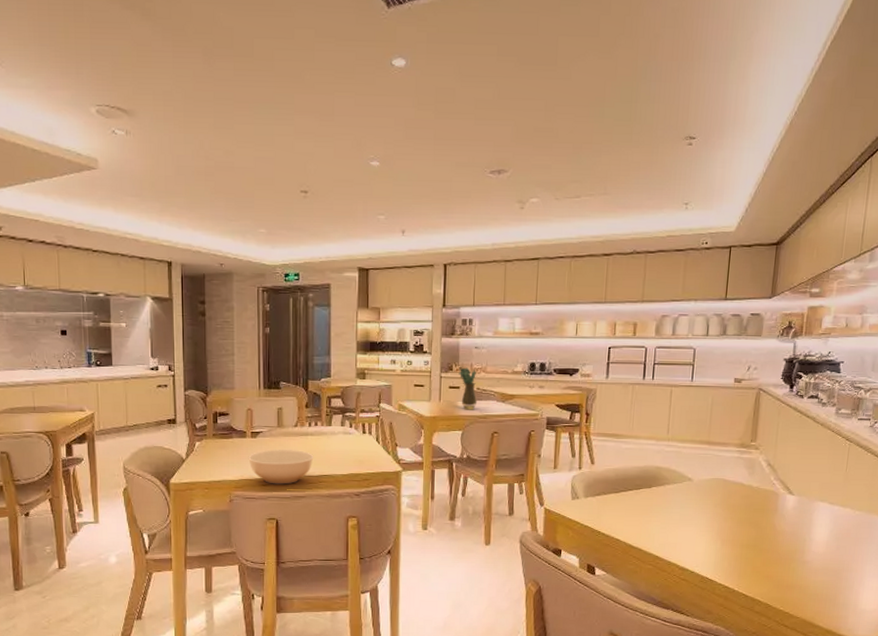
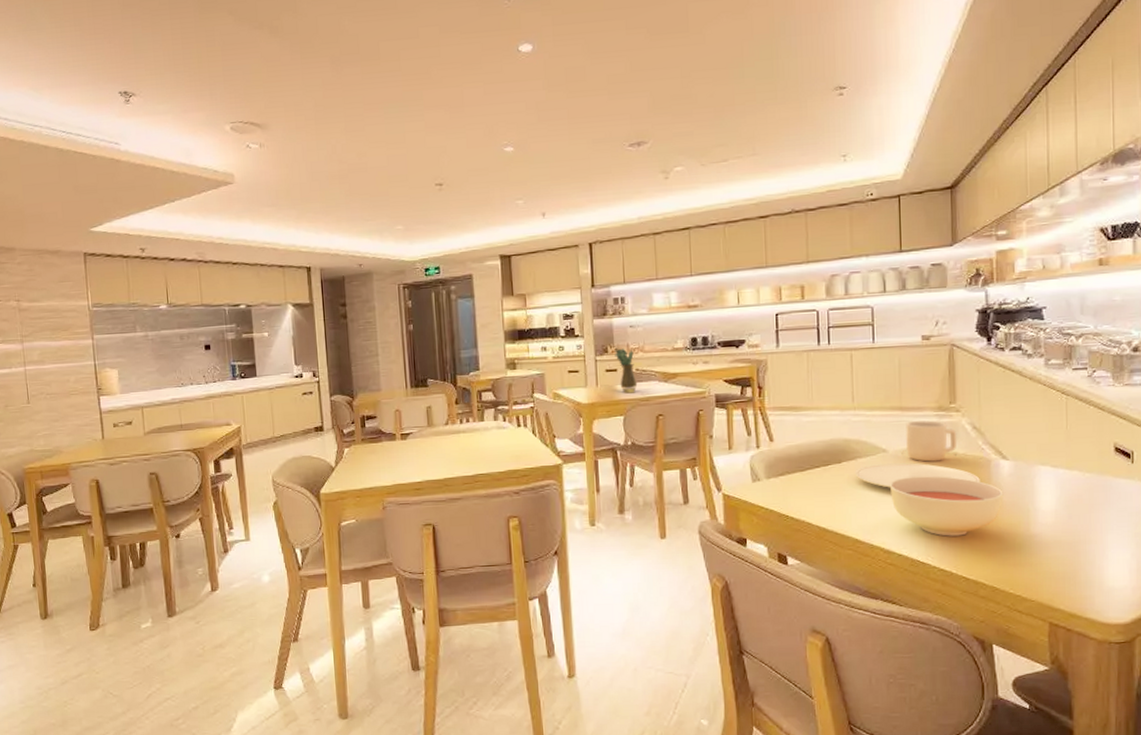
bowl: present [248,450,314,484] -> none [399,449,468,488]
plate: none [662,491,768,513] -> present [855,463,980,488]
bowl: none [690,504,786,559] -> present [889,476,1003,536]
mug: none [709,455,754,492] -> present [906,420,957,462]

